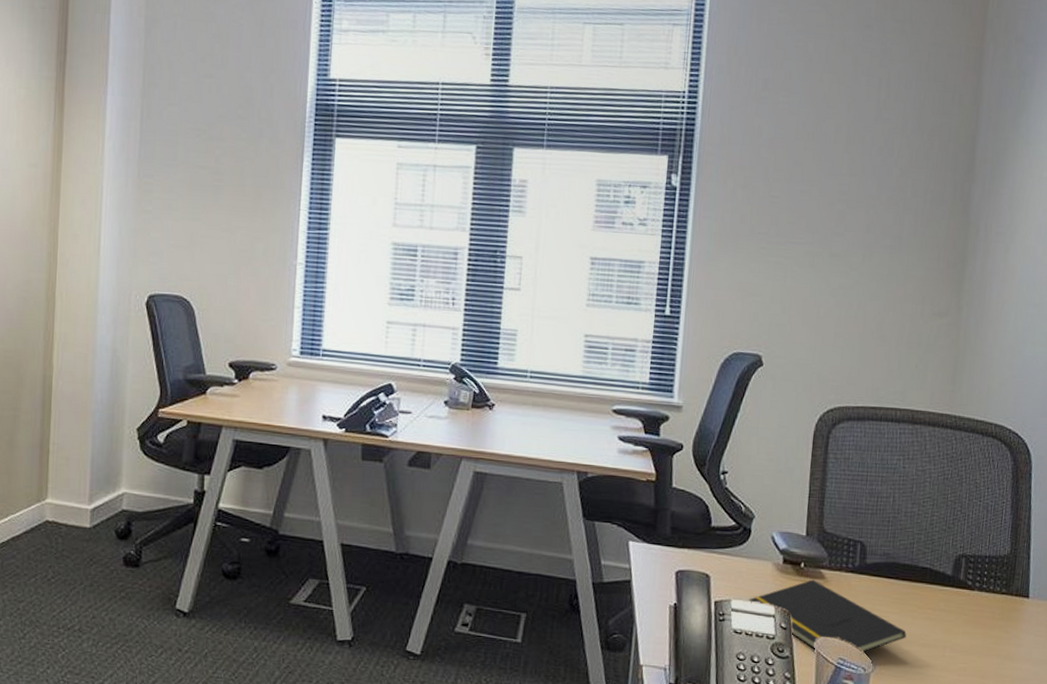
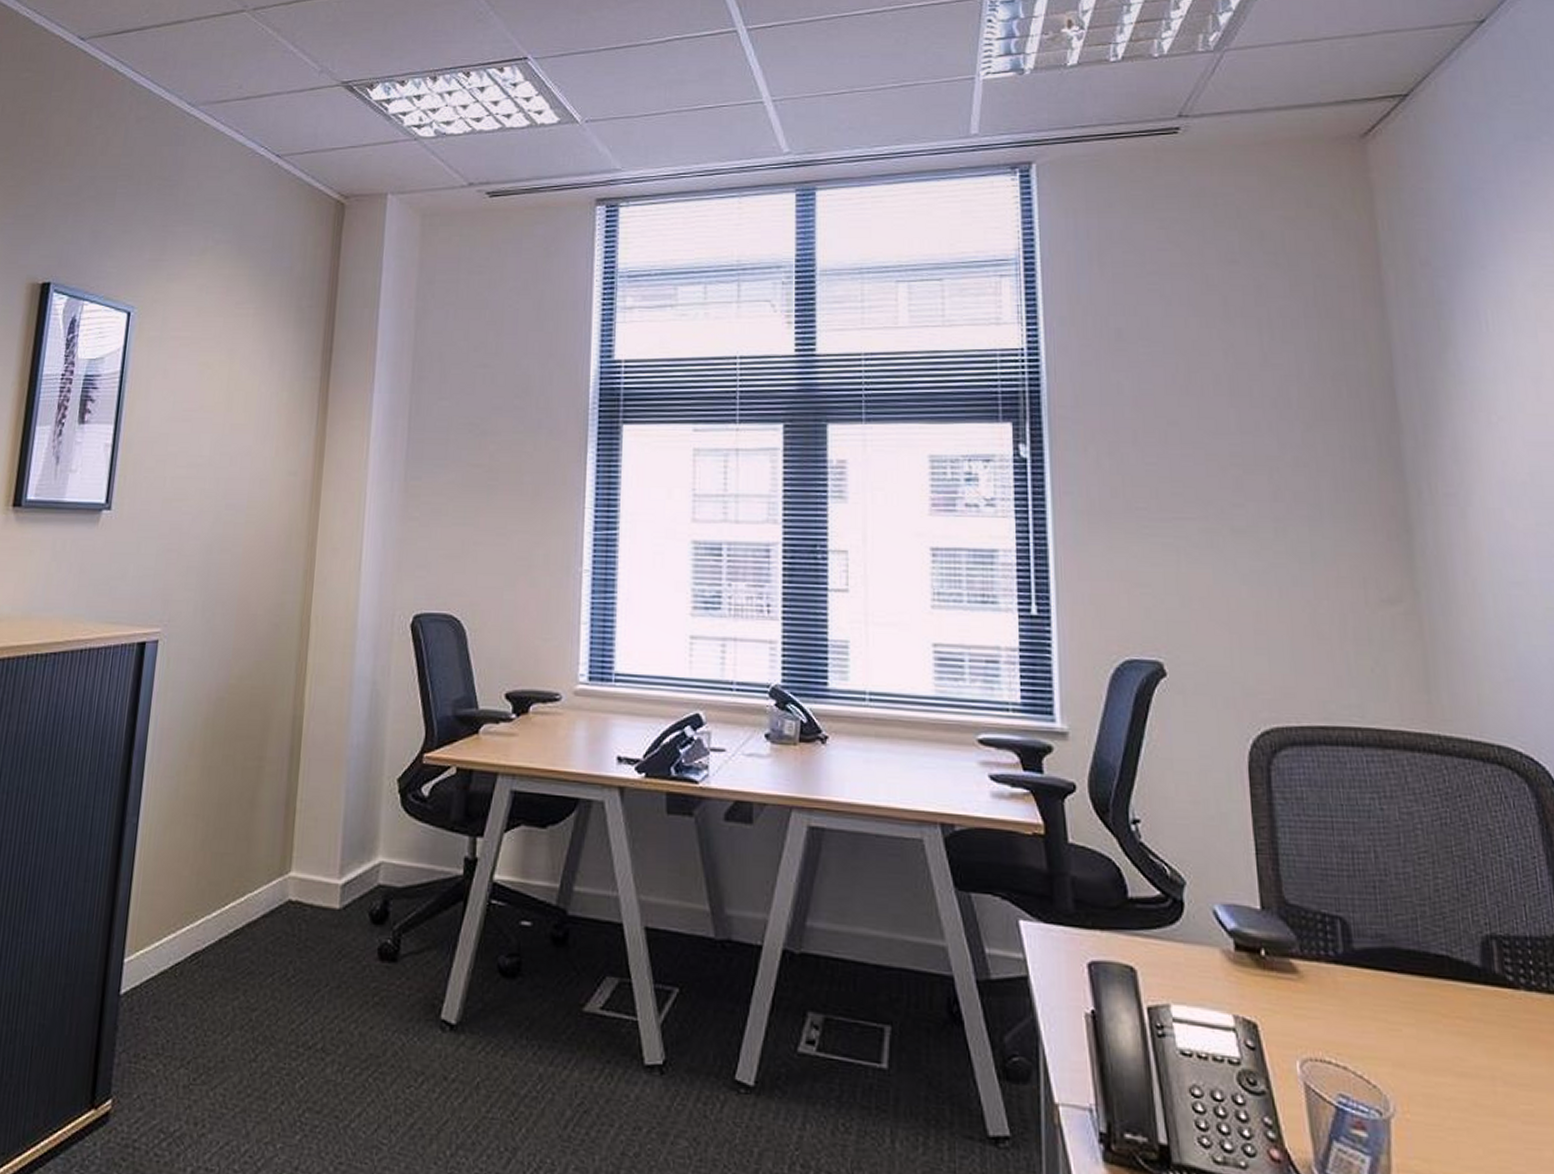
notepad: present [749,579,907,654] -> none [1195,974,1433,1088]

